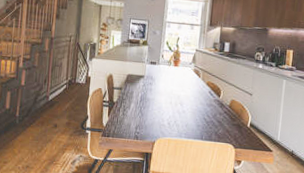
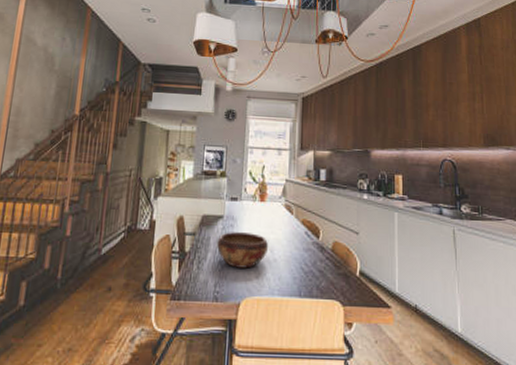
decorative bowl: none [138,88,180,117] -> present [216,231,269,269]

